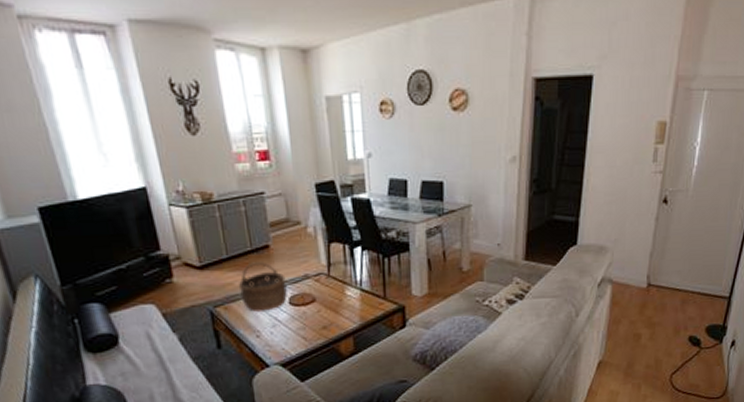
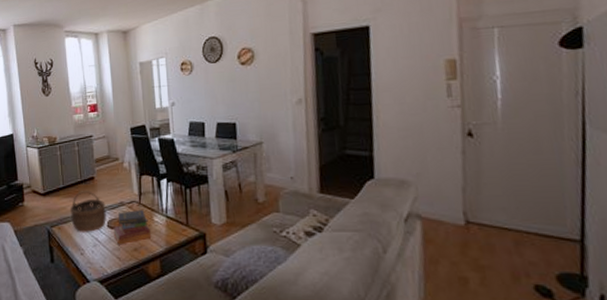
books: none [296,283,342,324] -> present [113,210,151,245]

